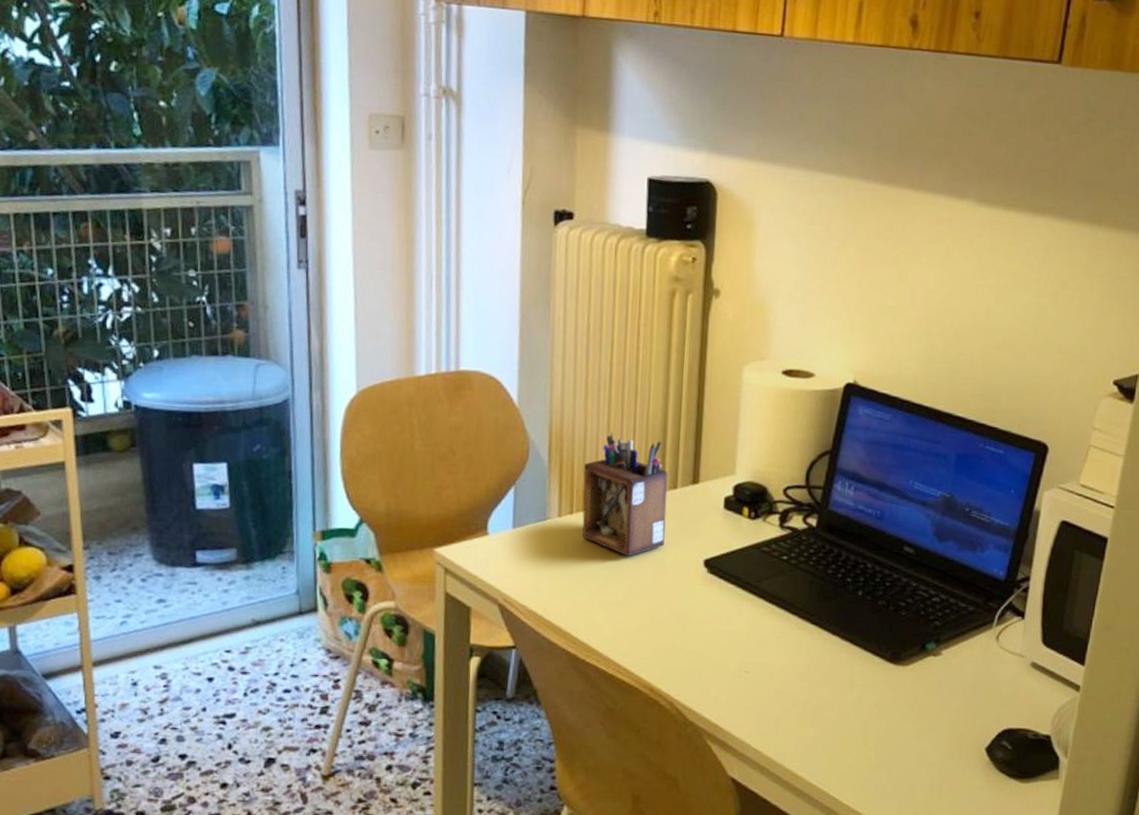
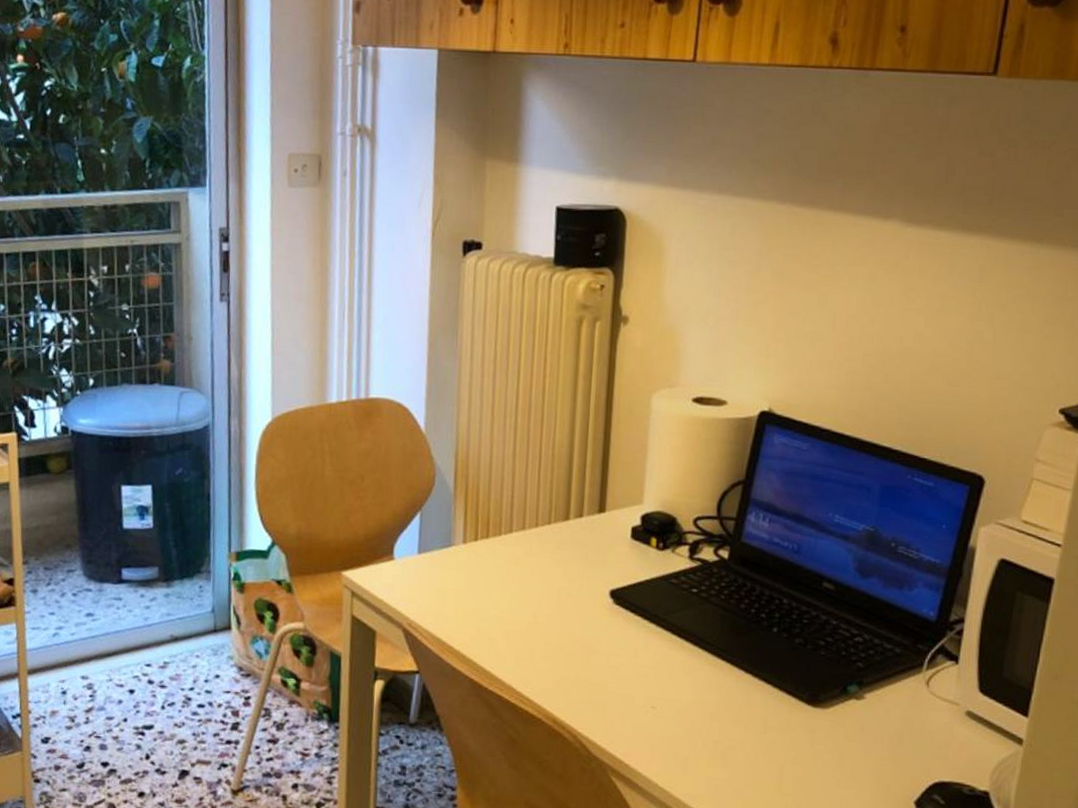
desk organizer: present [582,431,668,557] -> none [486,459,574,585]

